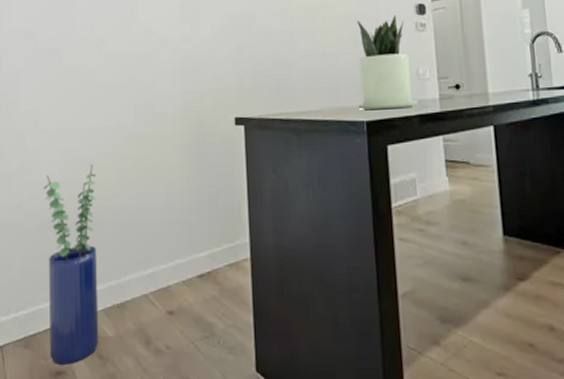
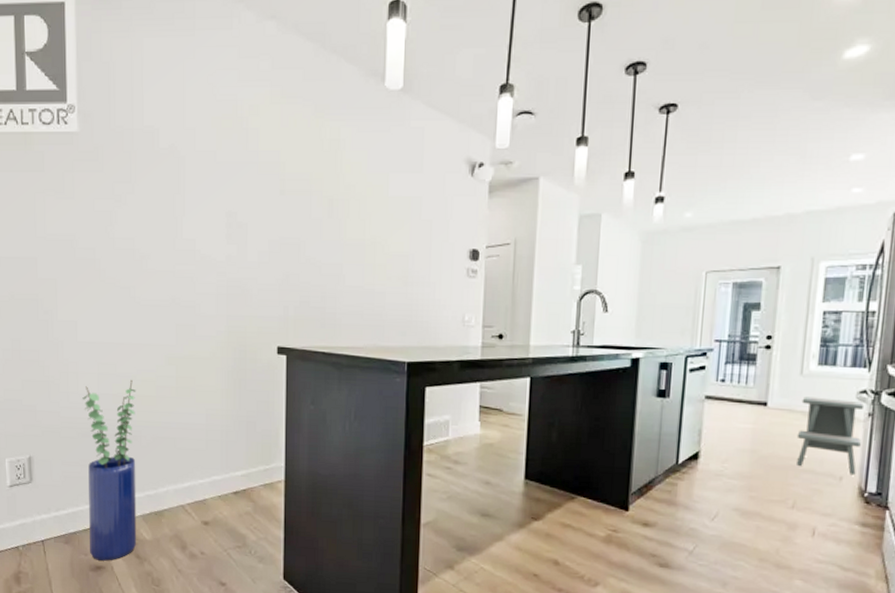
planter: present [356,15,418,111] -> none [400,258,460,353]

